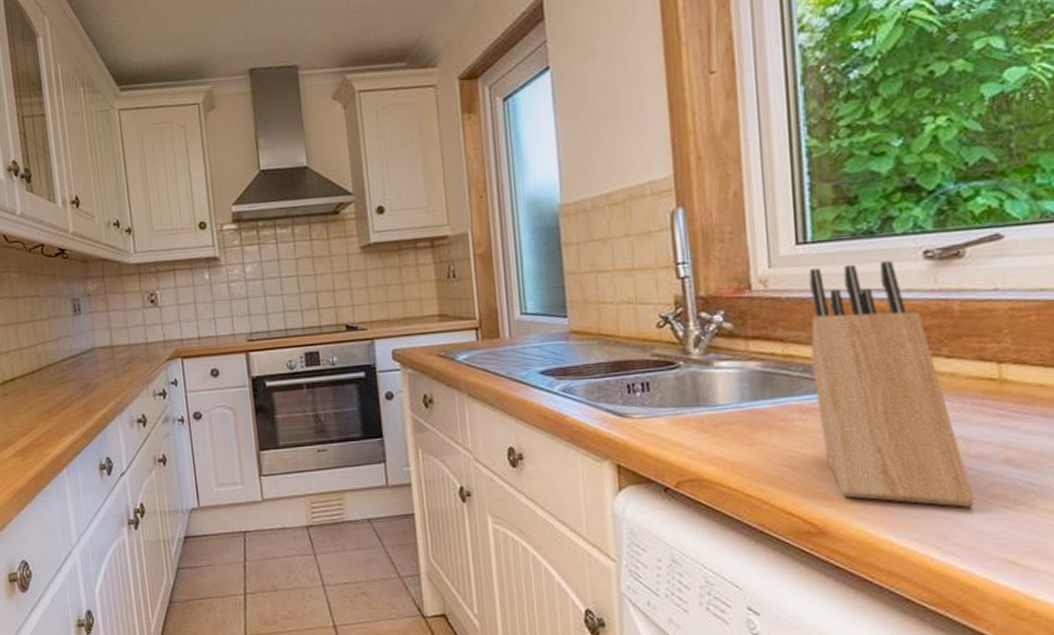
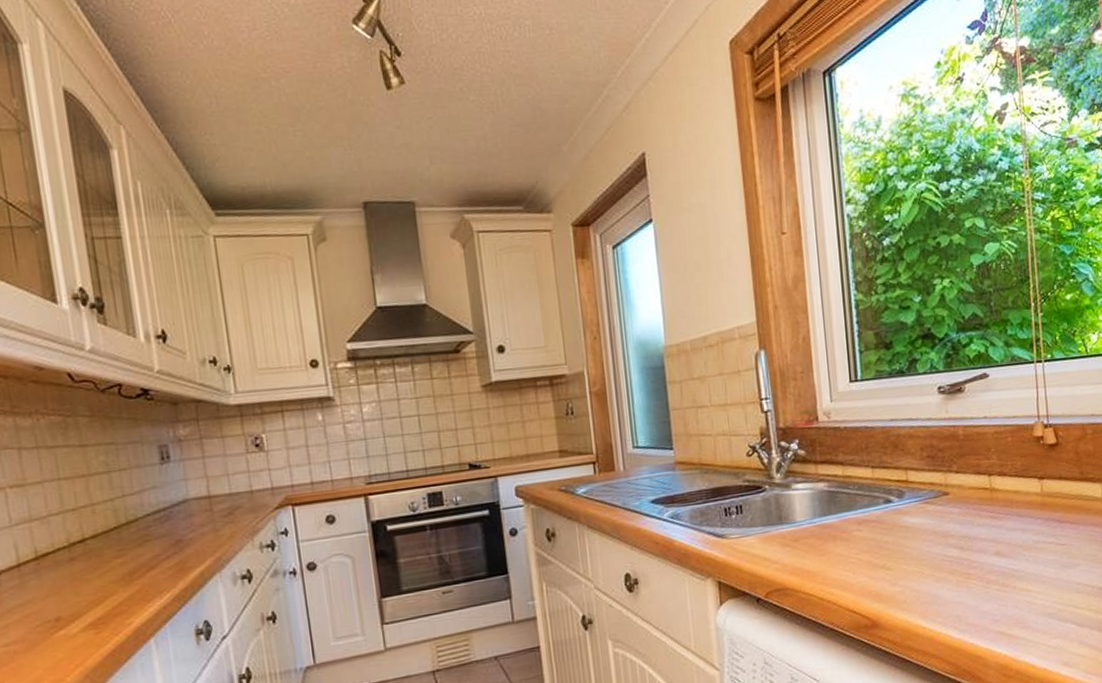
knife block: present [809,261,975,508] -> none [860,395,978,594]

